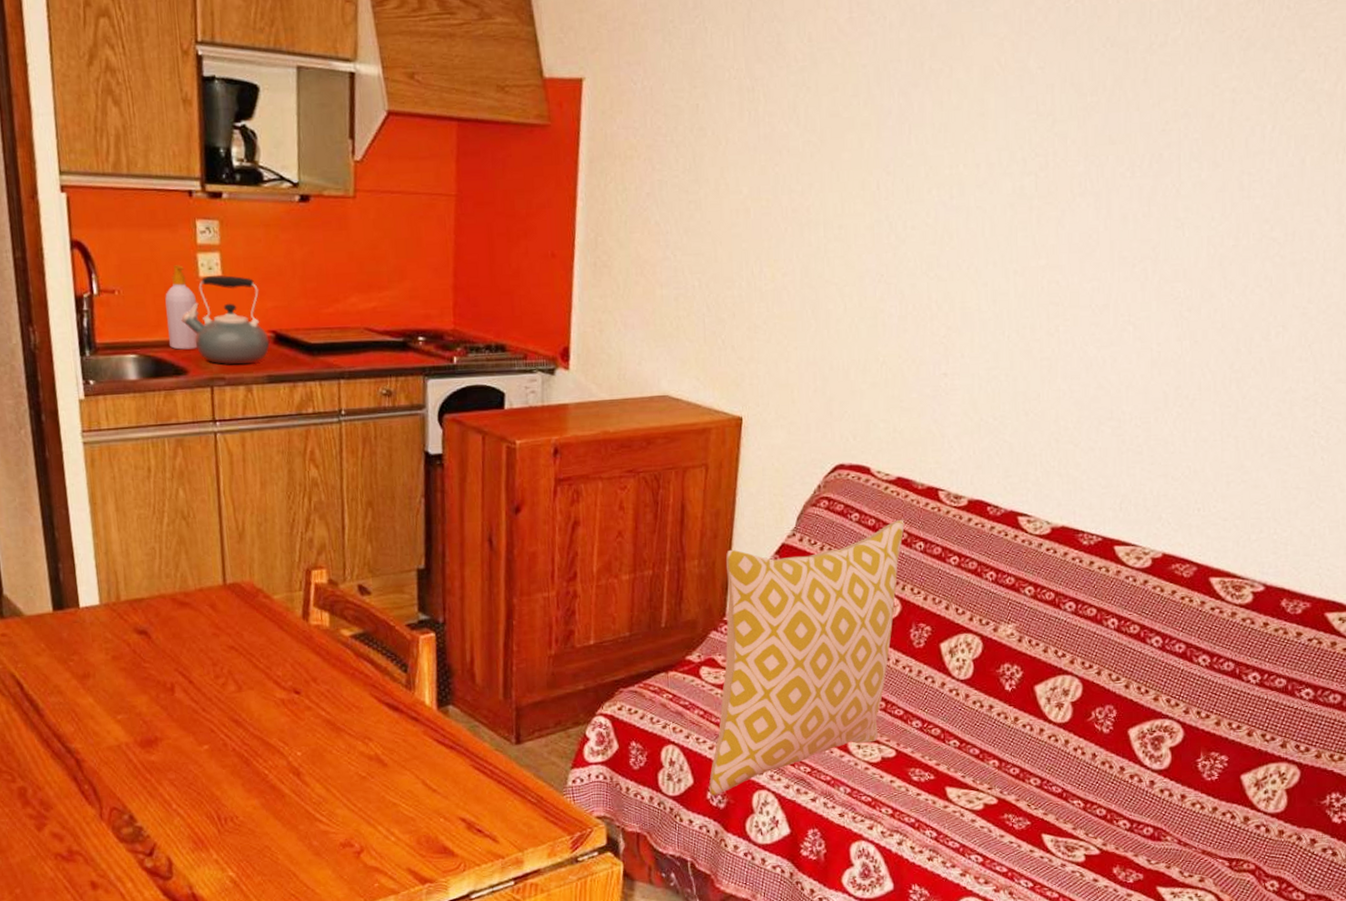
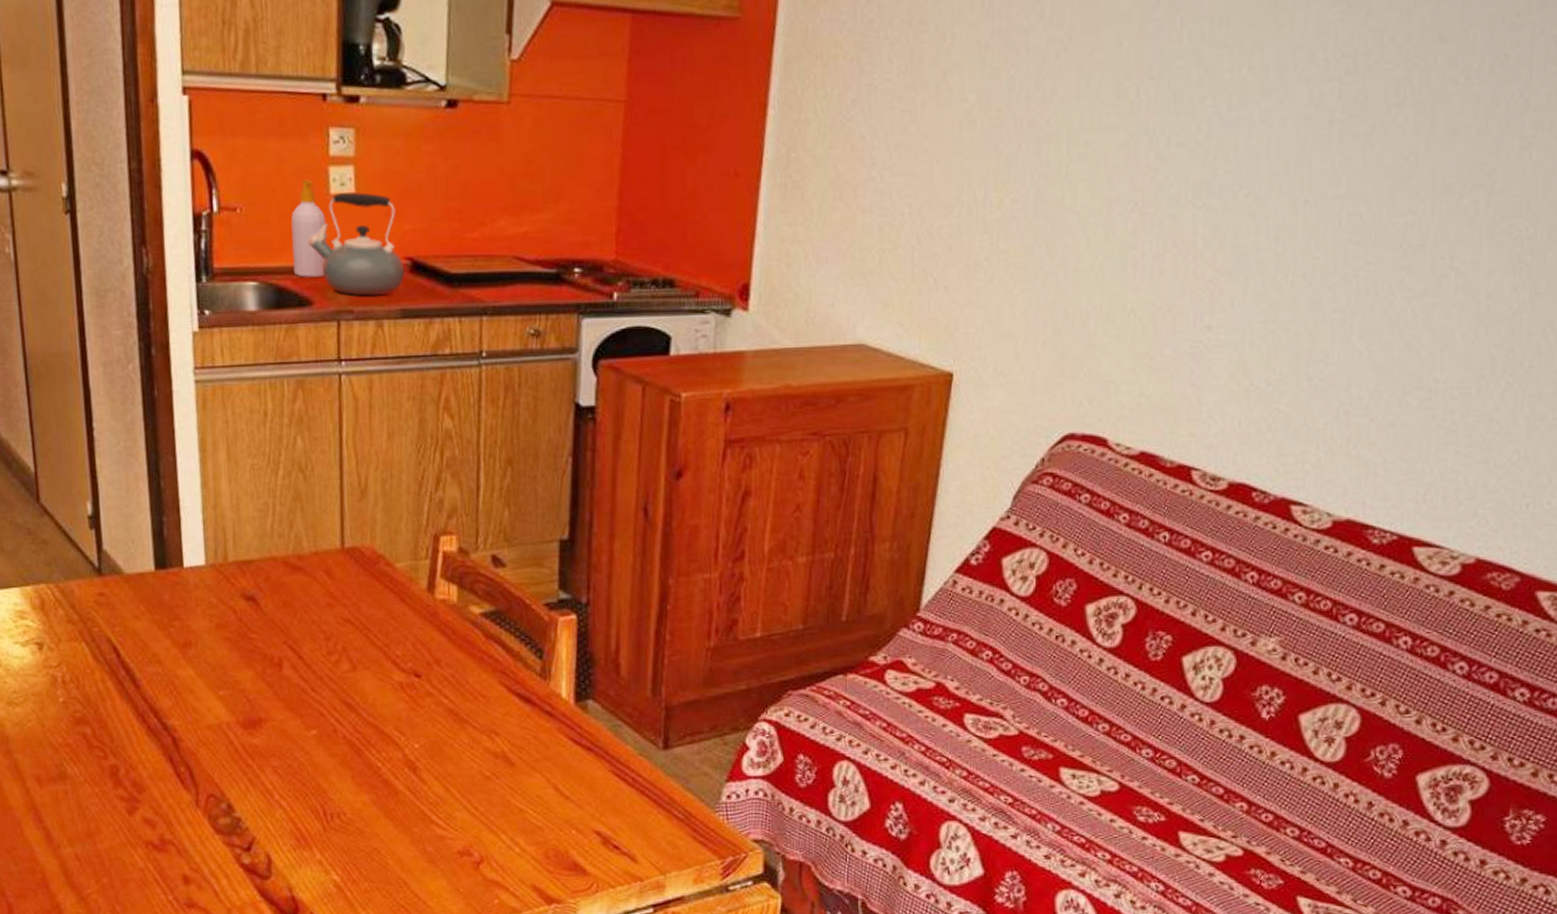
pillow: present [709,520,905,796] -> none [889,504,1147,824]

